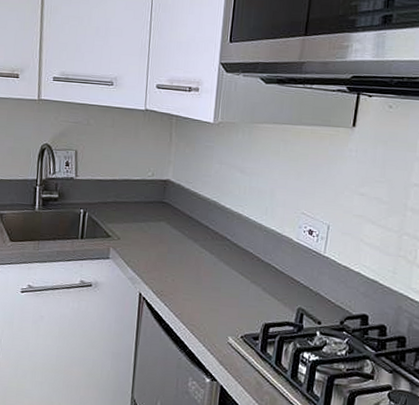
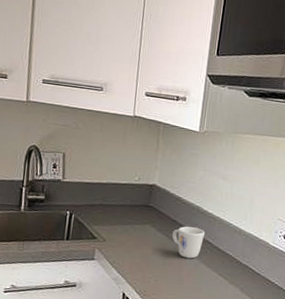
mug: none [188,223,223,257] -> present [172,226,205,259]

